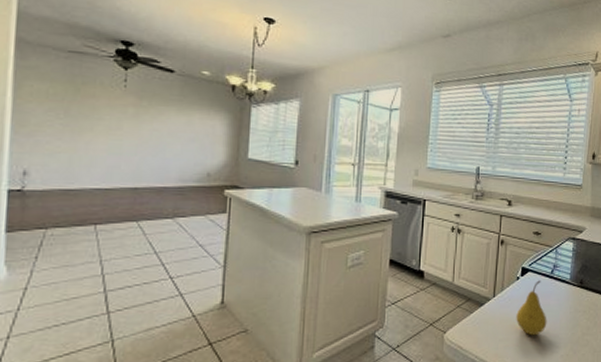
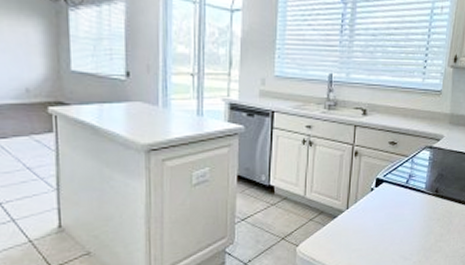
fruit: present [516,280,547,336] -> none [369,190,401,245]

